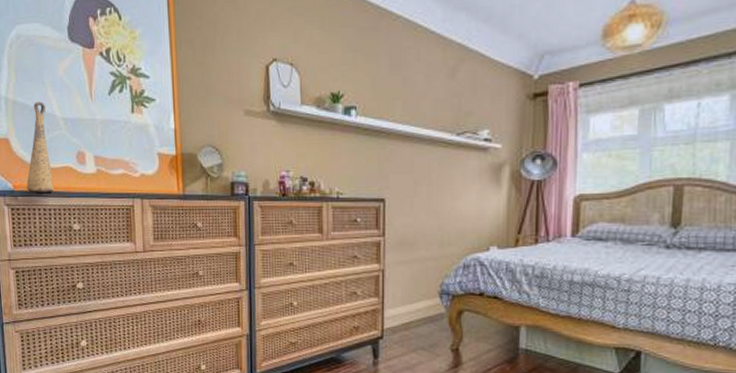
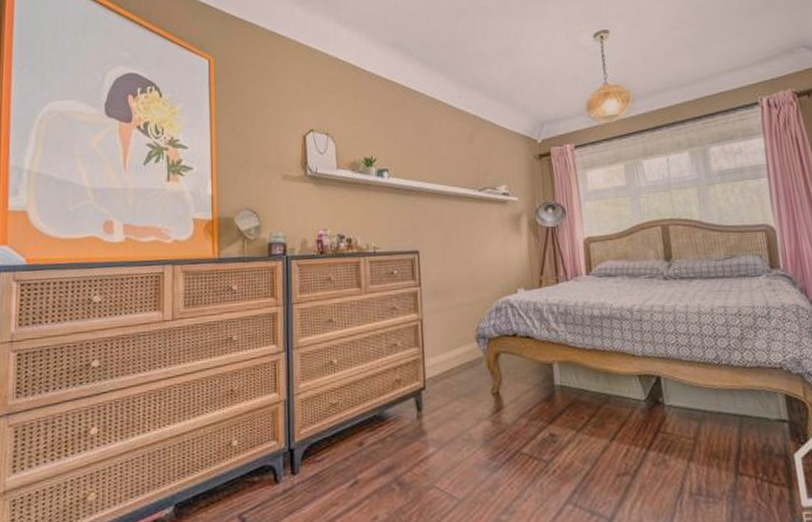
decorative vase: present [26,101,54,194] -> none [41,173,74,267]

